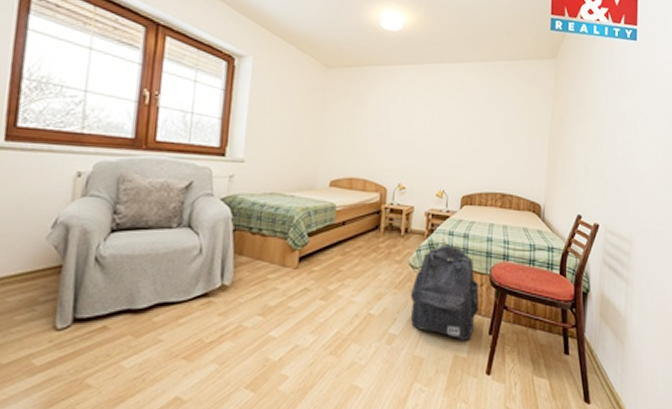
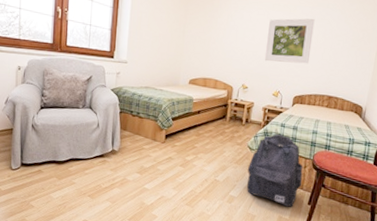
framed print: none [423,102,479,157] -> present [264,18,315,64]

